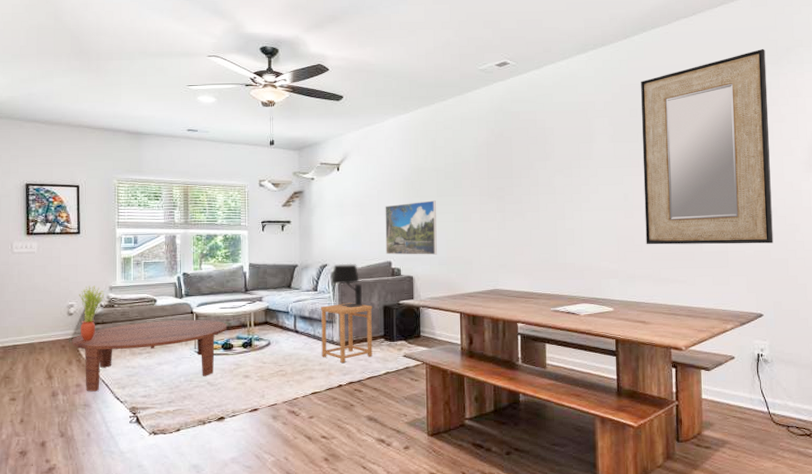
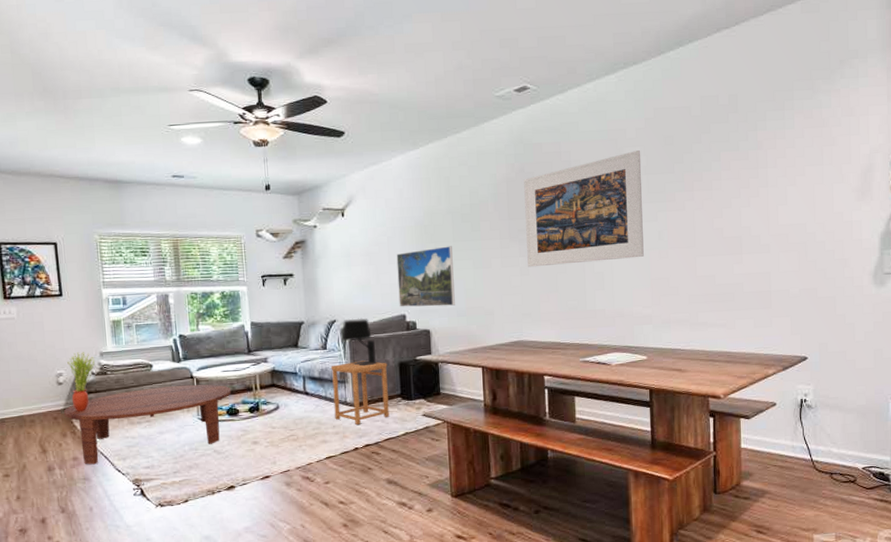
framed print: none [502,121,611,222] -> present [524,150,644,268]
home mirror: present [641,48,774,245] -> none [677,61,821,287]

